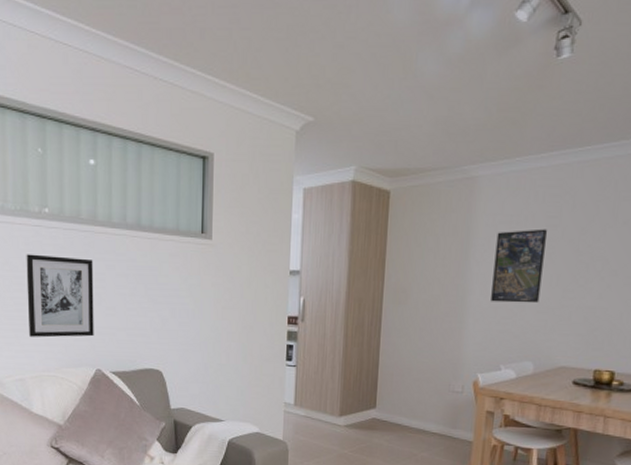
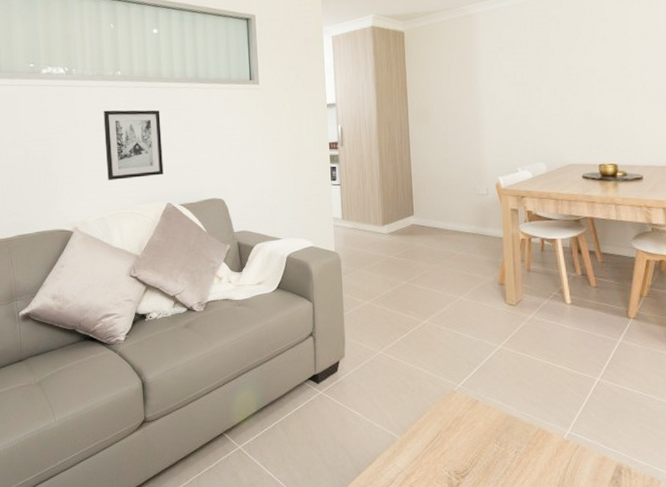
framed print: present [491,229,547,304] -> none [498,50,542,115]

